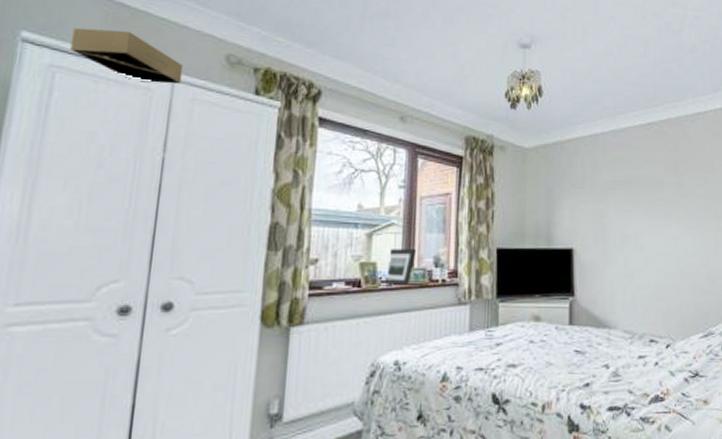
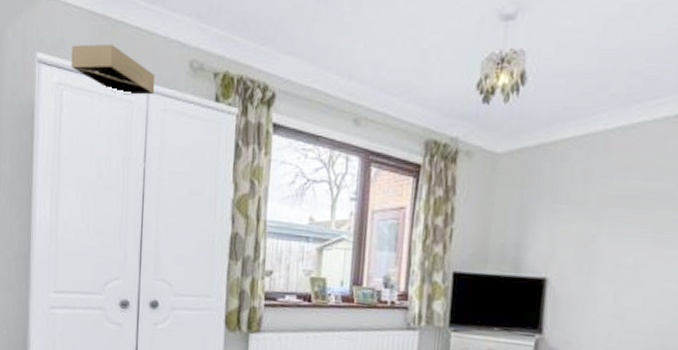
picture frame: present [380,249,417,287] -> none [329,265,367,306]

